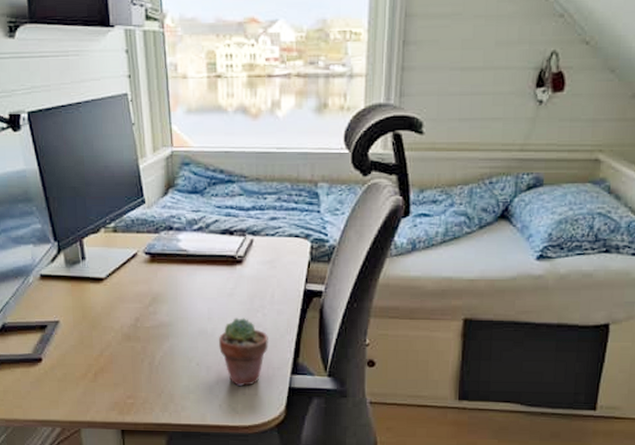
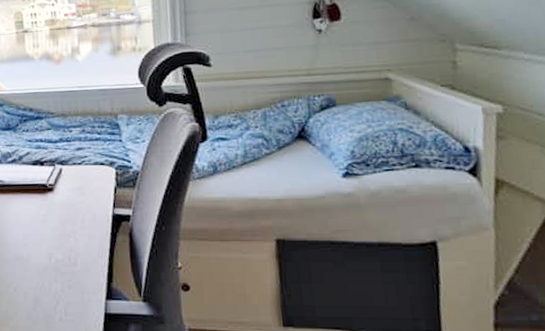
potted succulent: present [219,318,268,387] -> none [34,243,82,313]

